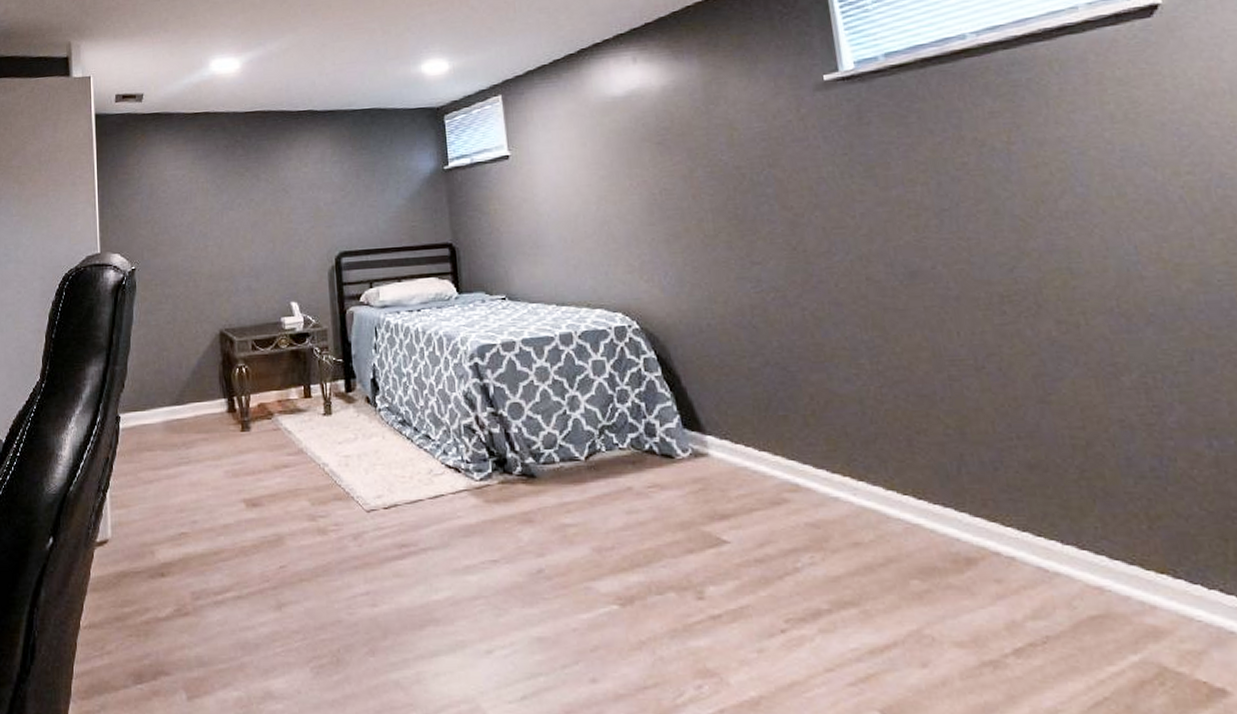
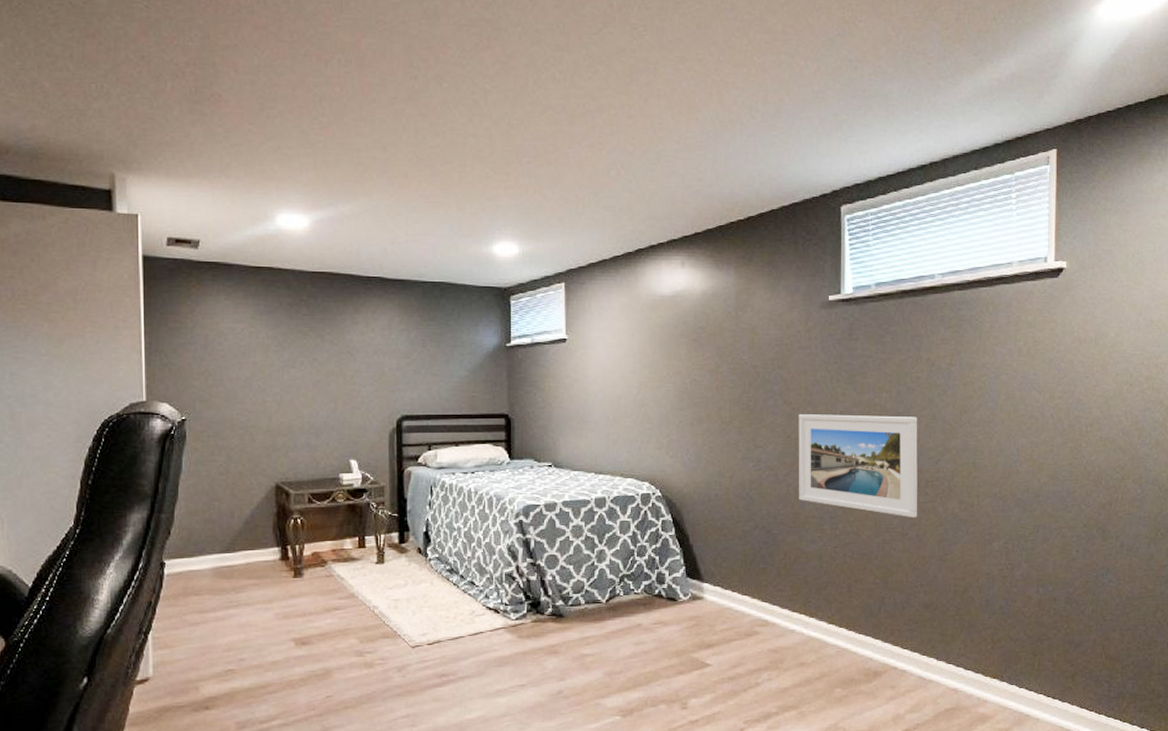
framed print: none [804,213,994,346] -> present [798,414,918,518]

